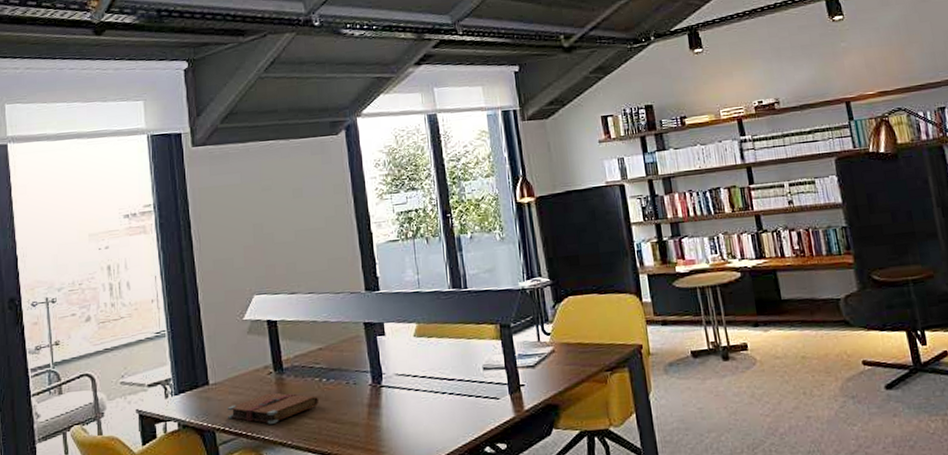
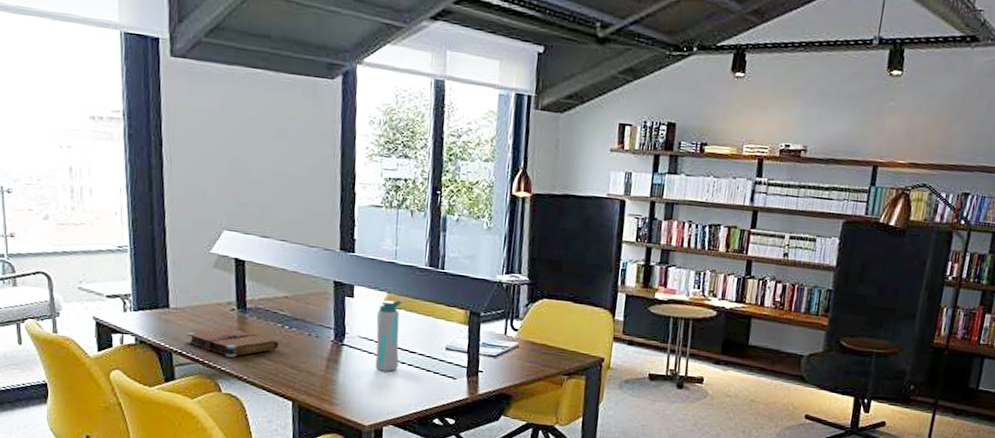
water bottle: none [409,328,440,406] -> present [375,300,403,372]

